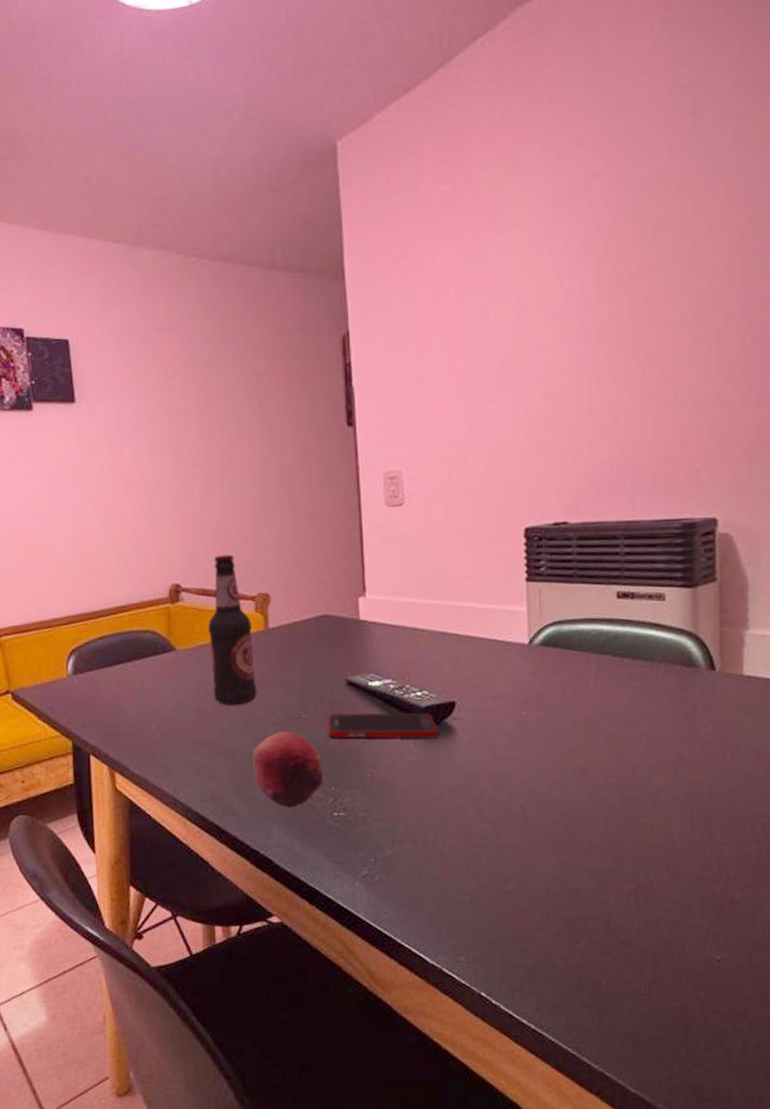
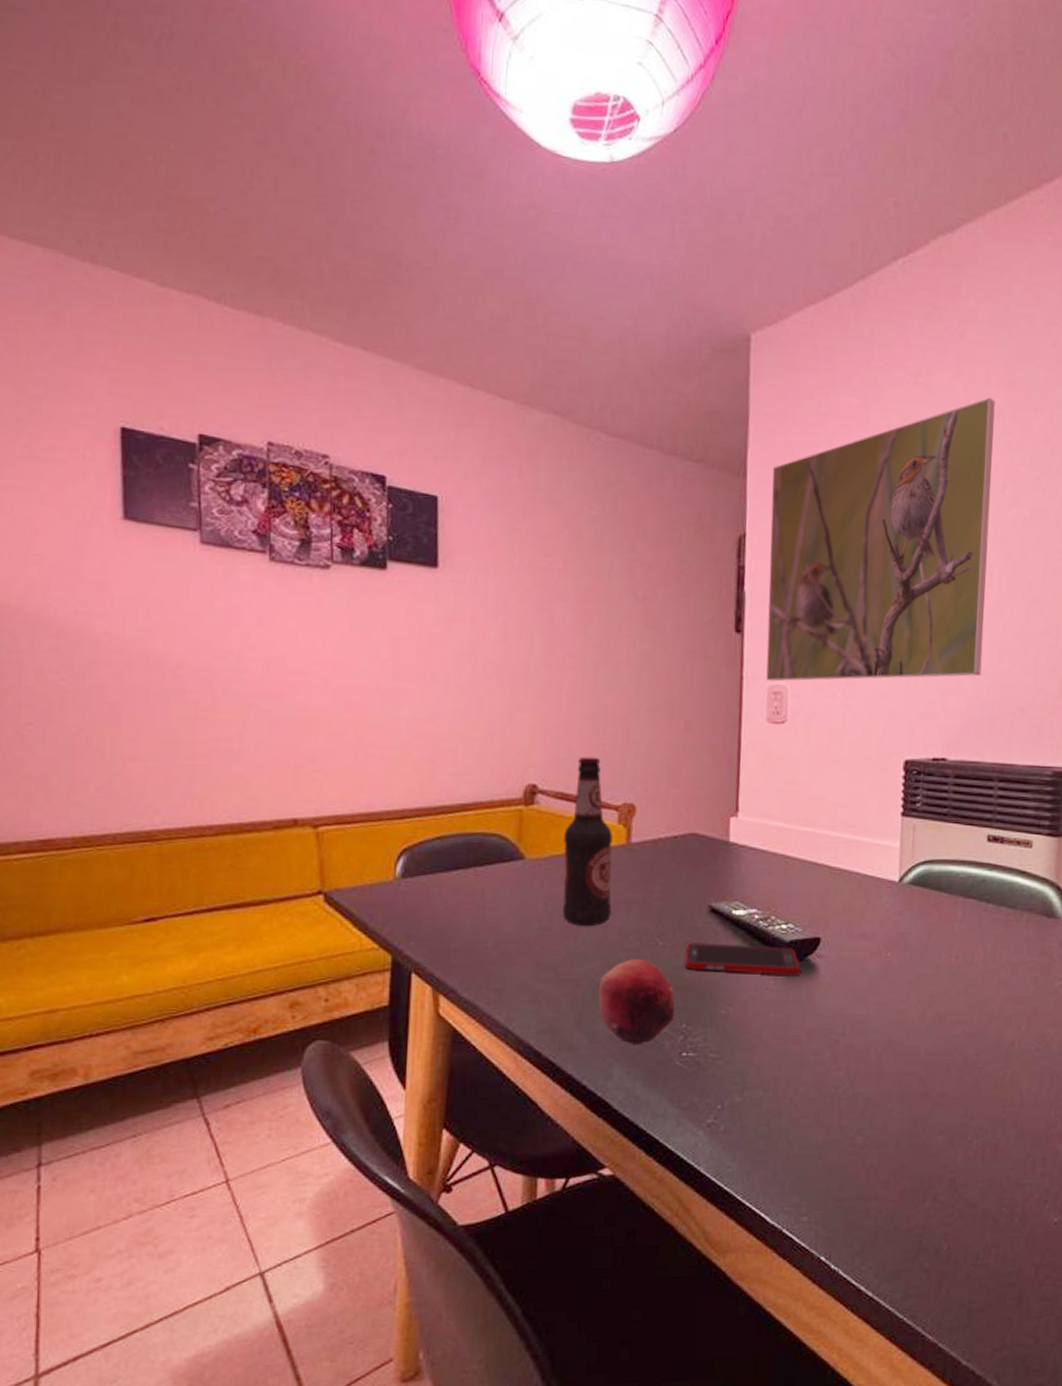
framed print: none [369,159,597,468] -> present [766,397,995,682]

